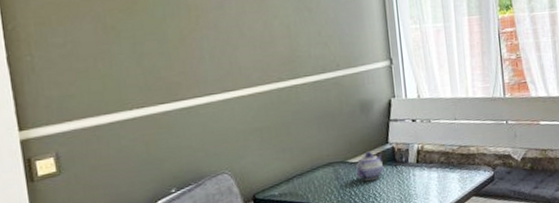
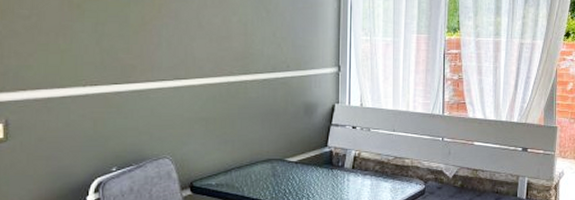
teapot: present [355,151,383,182] -> none [292,152,321,182]

